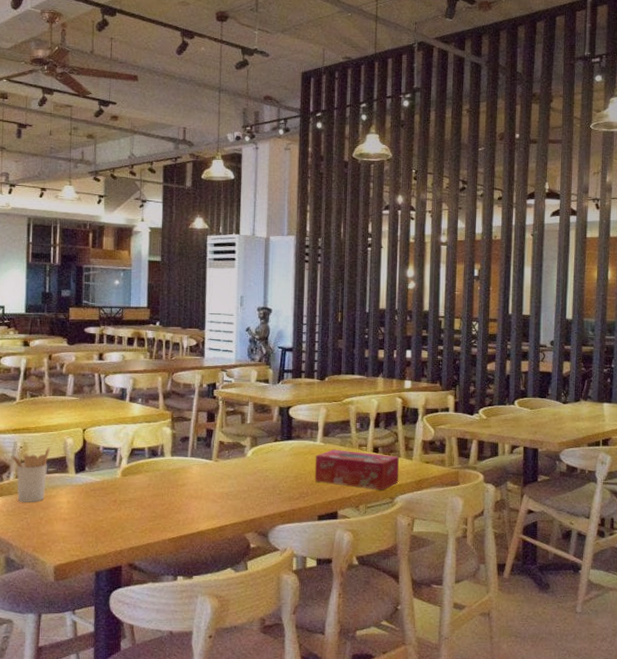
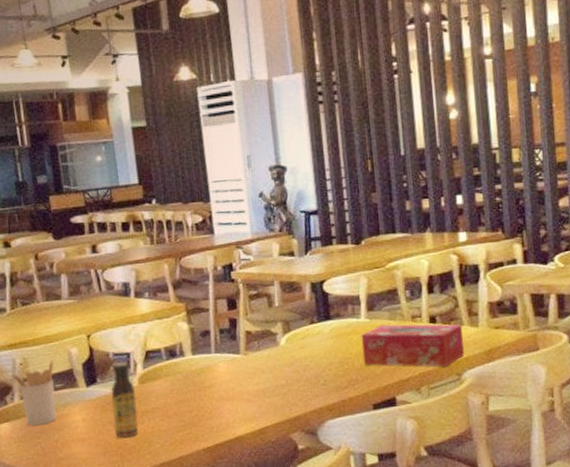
sauce bottle: none [94,455,117,522] -> present [111,361,139,438]

